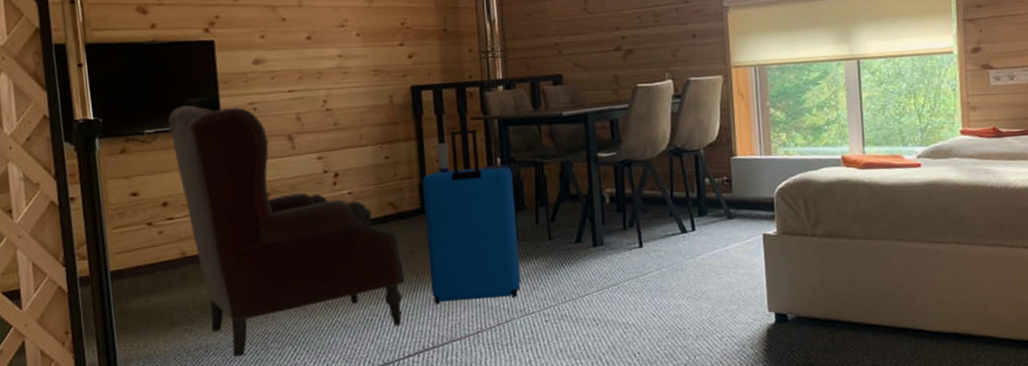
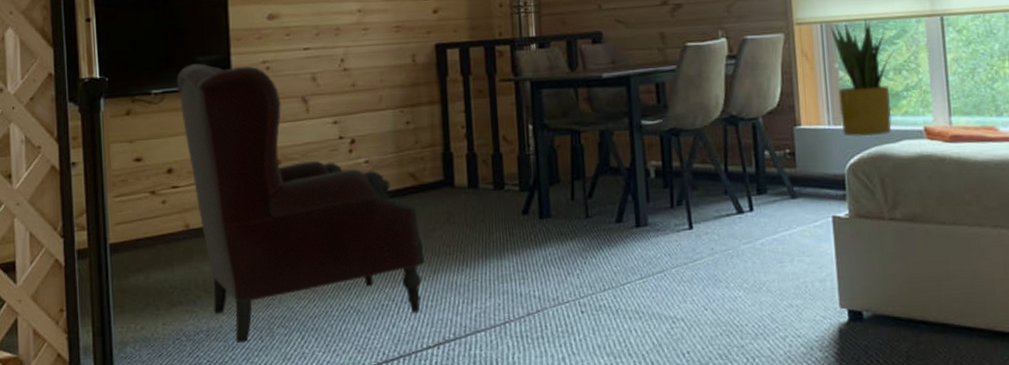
suitcase: present [422,130,521,304] -> none [446,93,554,289]
planter: none [763,62,818,165] -> present [830,19,895,137]

